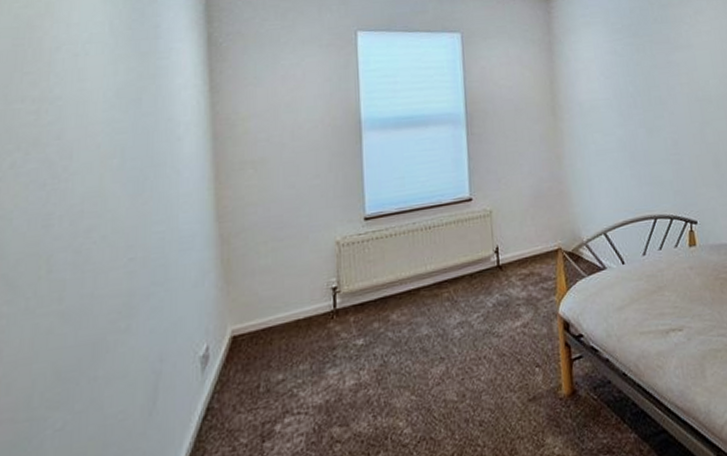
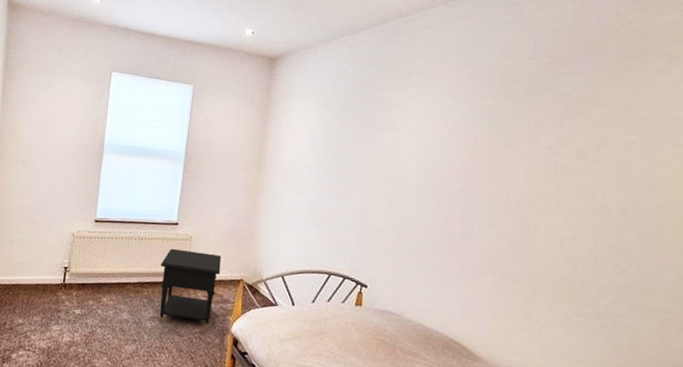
nightstand: none [459,226,533,326] -> present [159,248,222,328]

